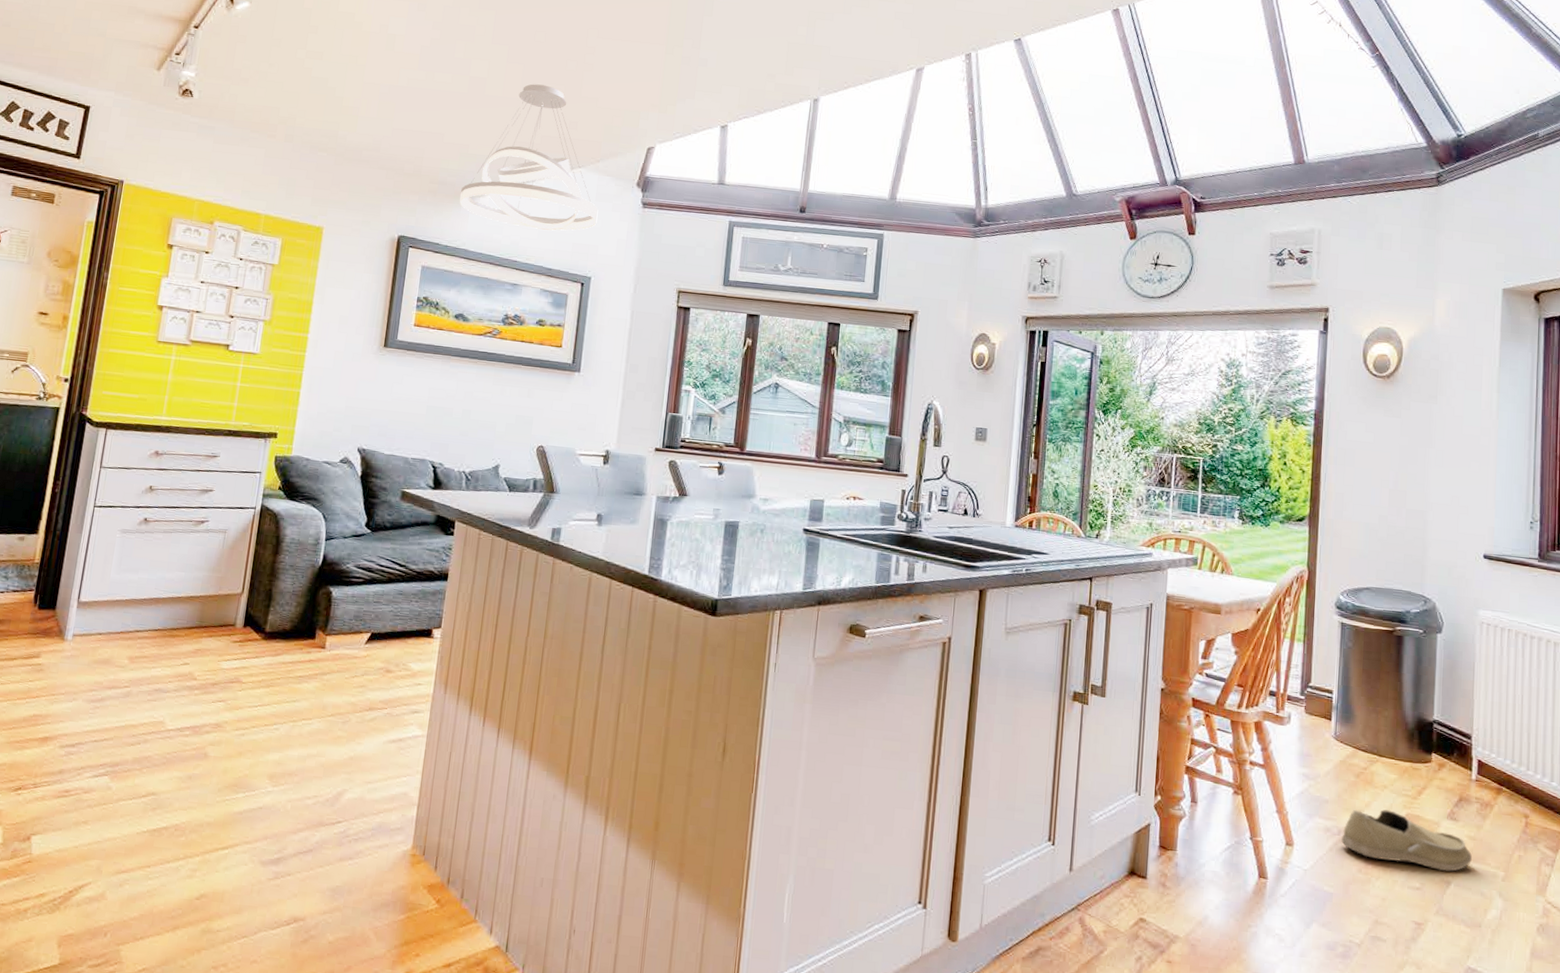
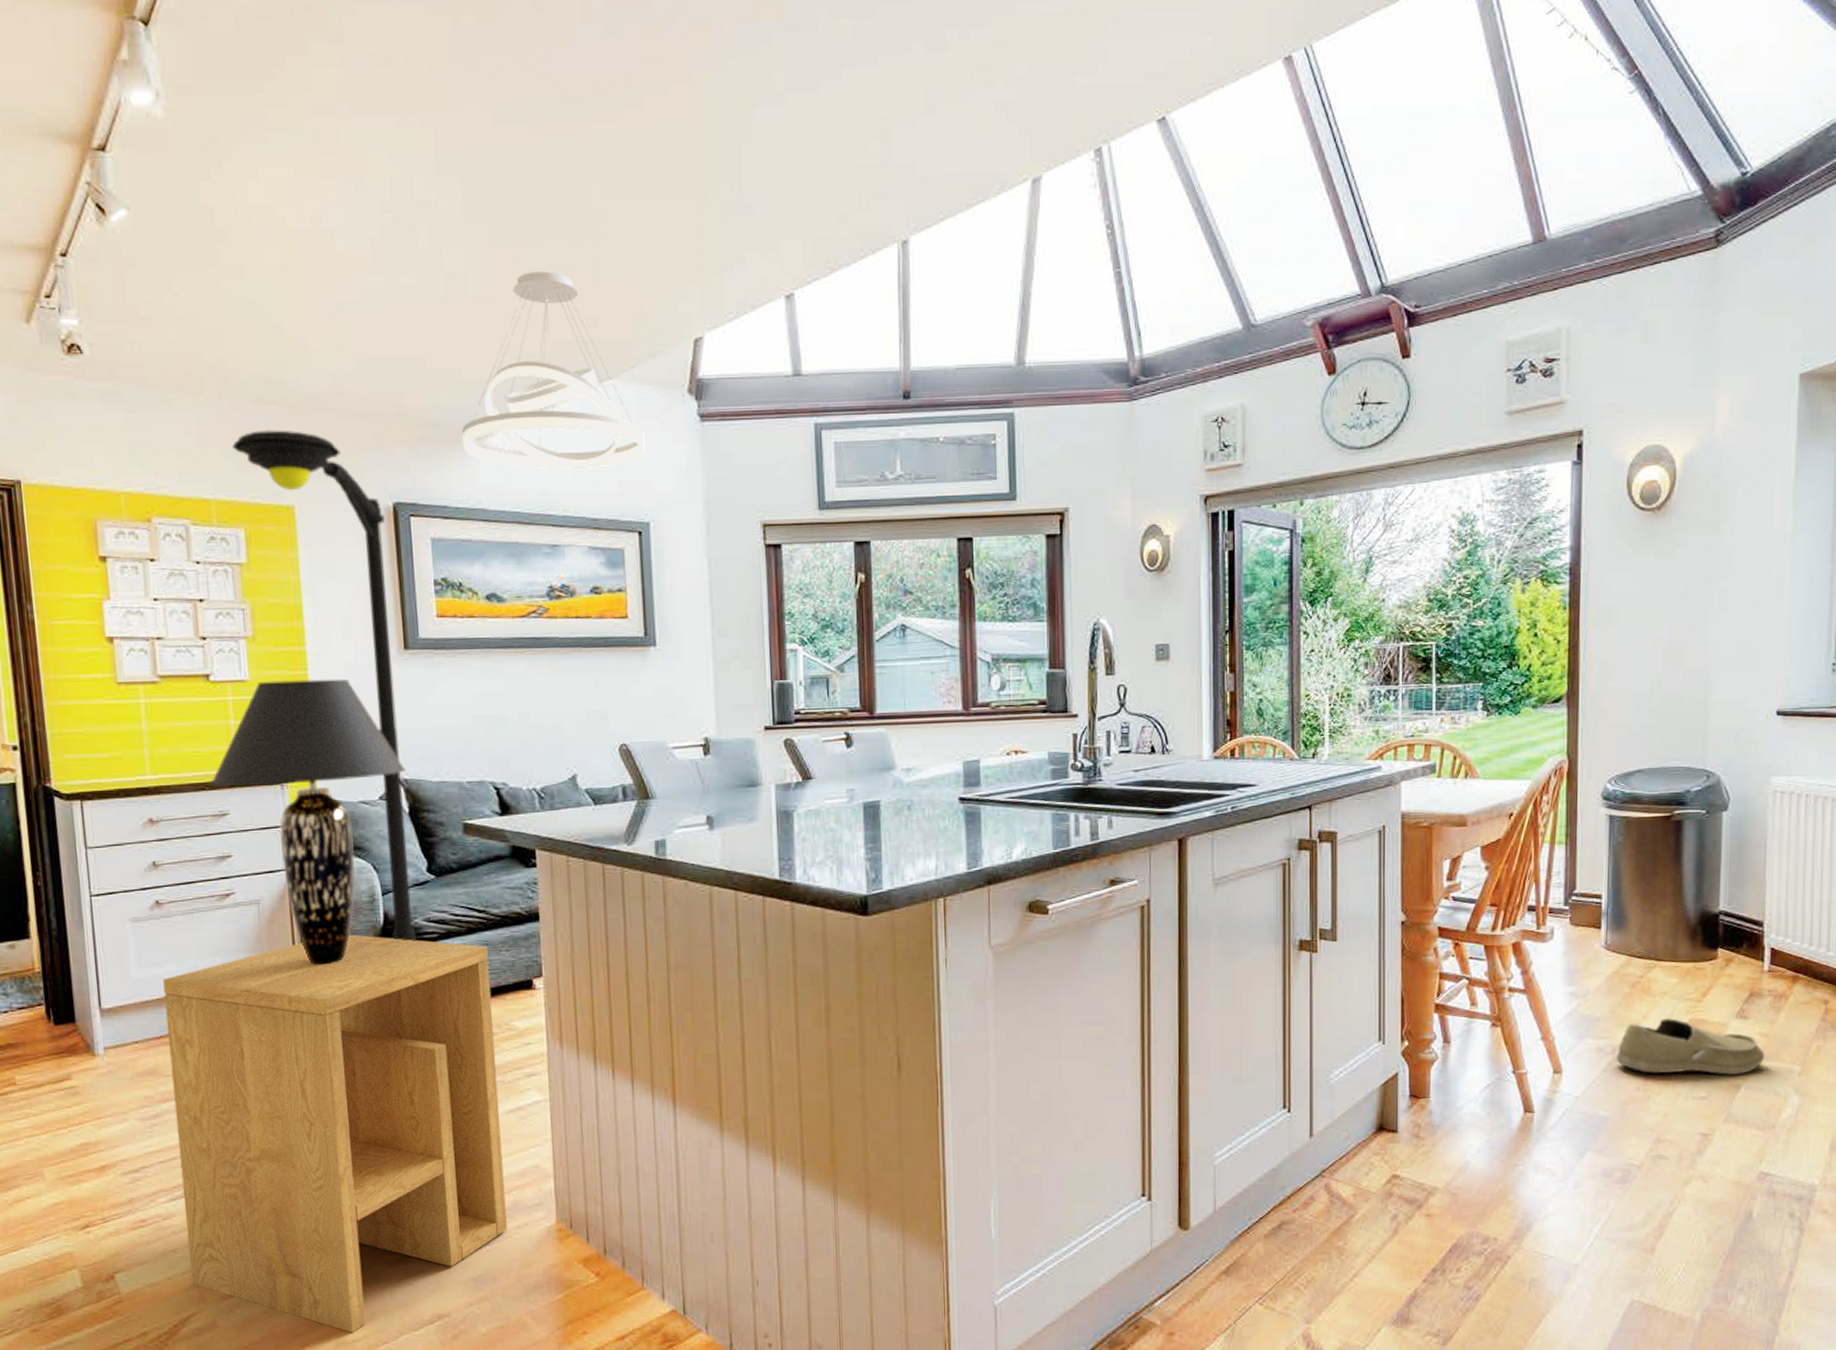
side table: none [93,569,401,923] -> present [163,934,507,1333]
table lamp: none [210,356,366,592] -> present [210,679,406,965]
floor lamp: none [286,169,390,582] -> present [232,430,417,941]

